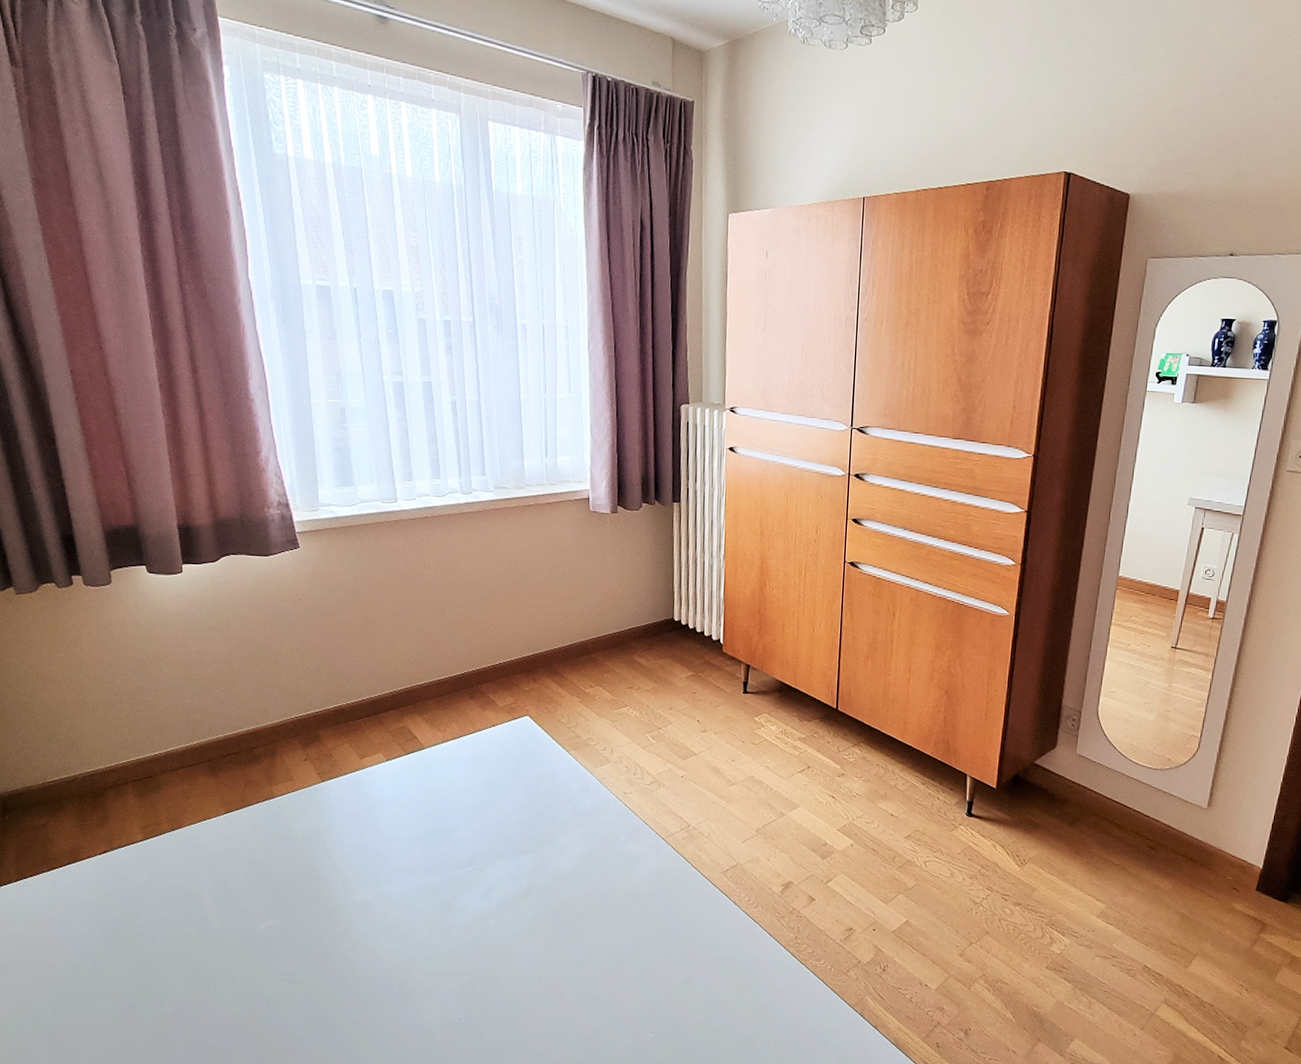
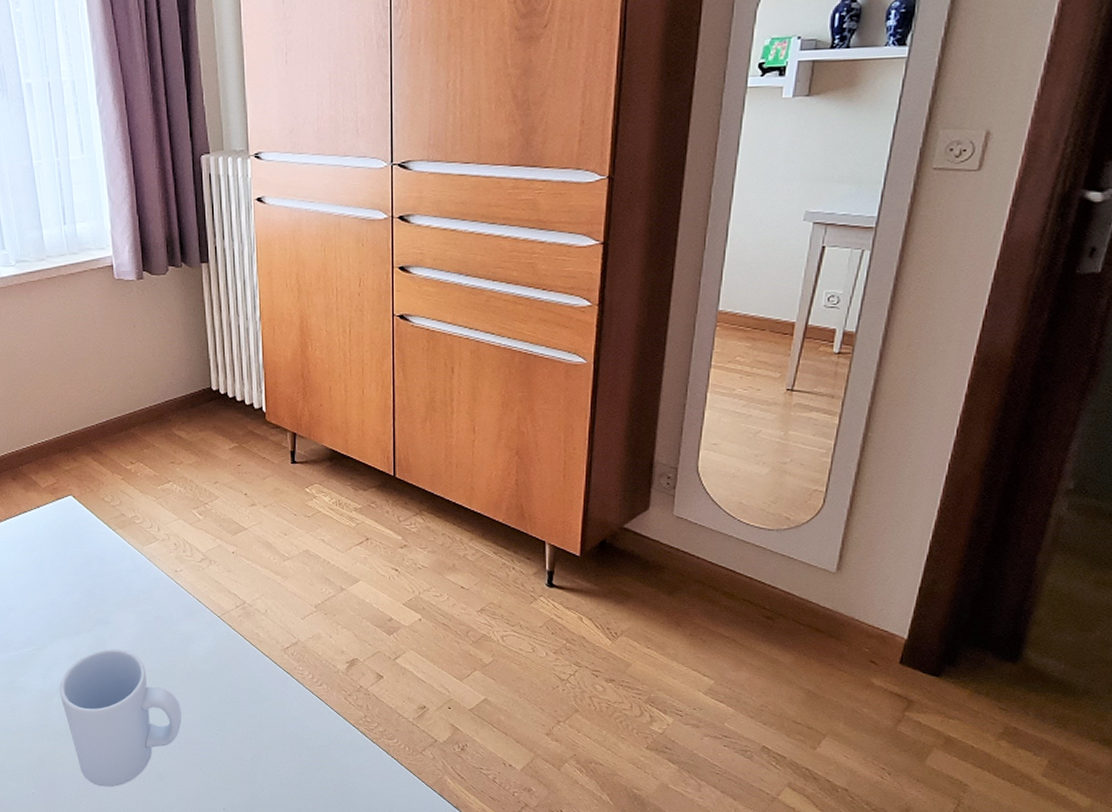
mug: none [497,869,620,1011] -> present [59,649,182,787]

